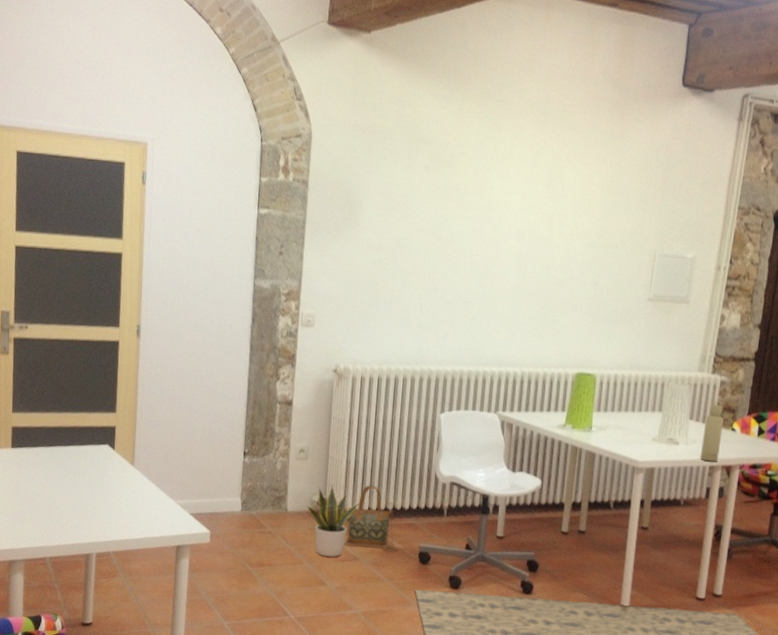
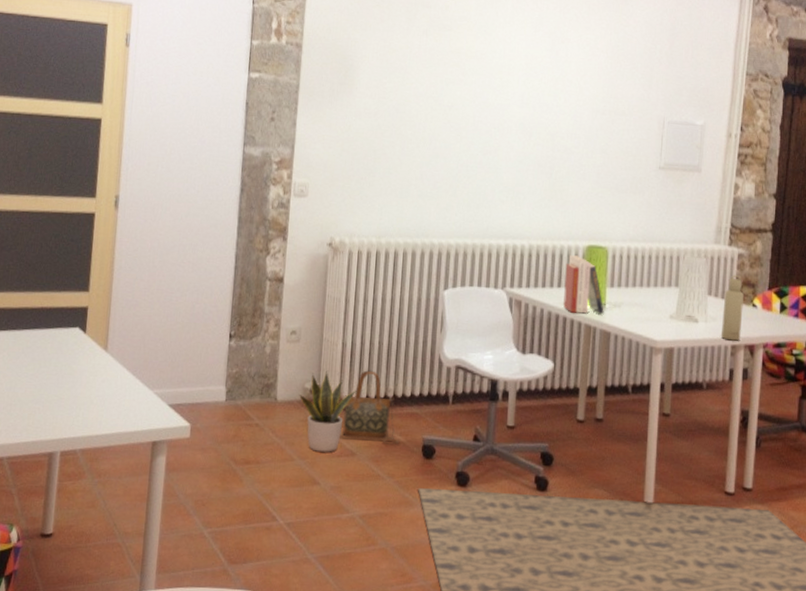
books: none [552,381,590,437] -> present [563,254,604,315]

